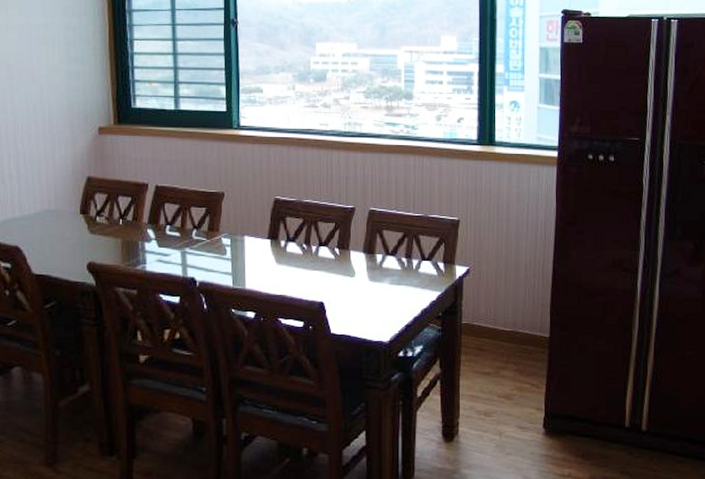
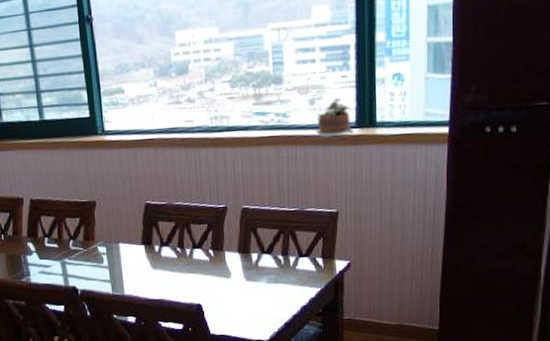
succulent plant: none [442,120,475,151] -> present [317,101,353,138]

